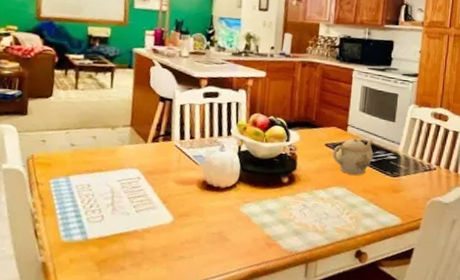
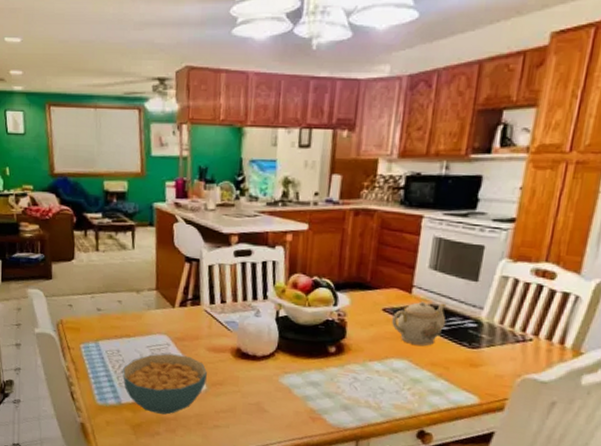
cereal bowl: none [91,187,175,248] -> present [123,353,207,415]

